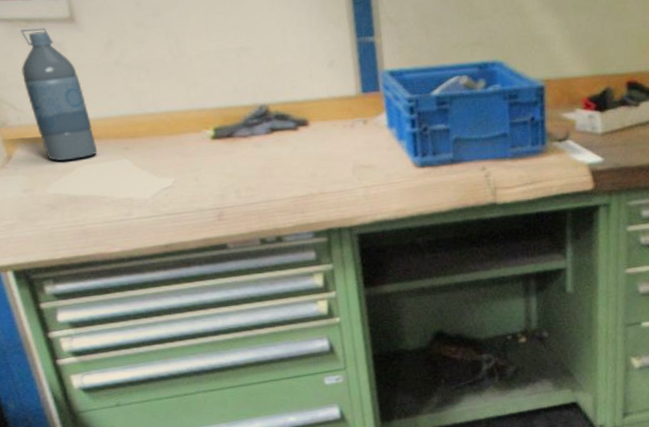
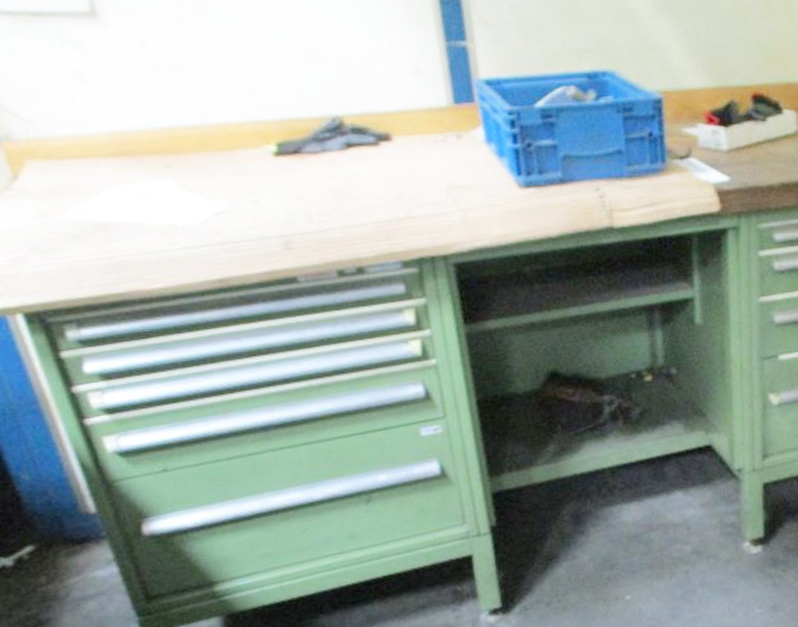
water bottle: present [20,27,98,161] -> none [25,22,131,181]

